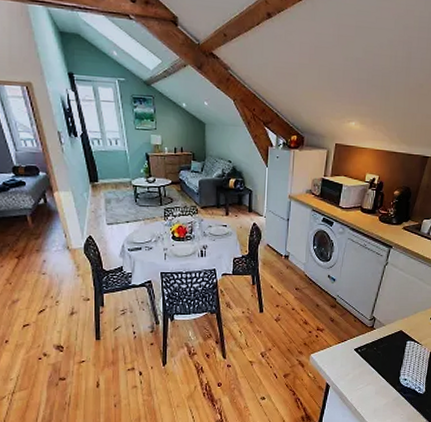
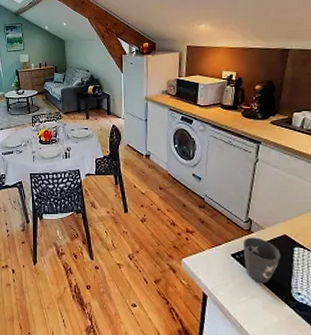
mug: none [365,333,396,372] -> present [242,237,281,283]

